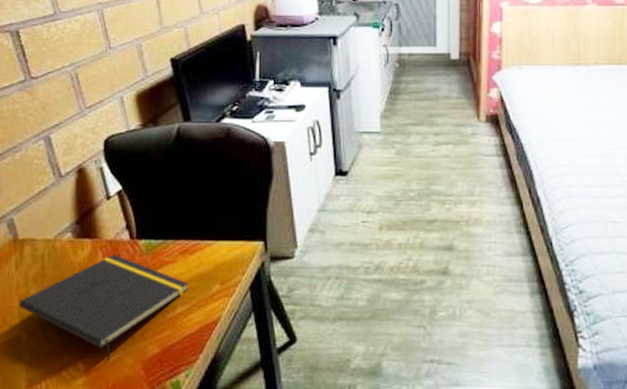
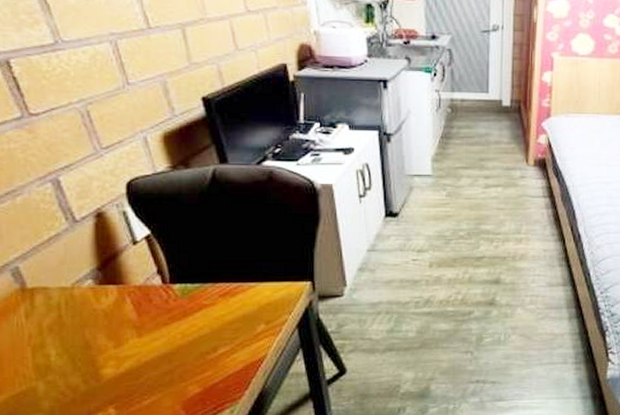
notepad: present [19,255,188,362] -> none [33,300,231,405]

